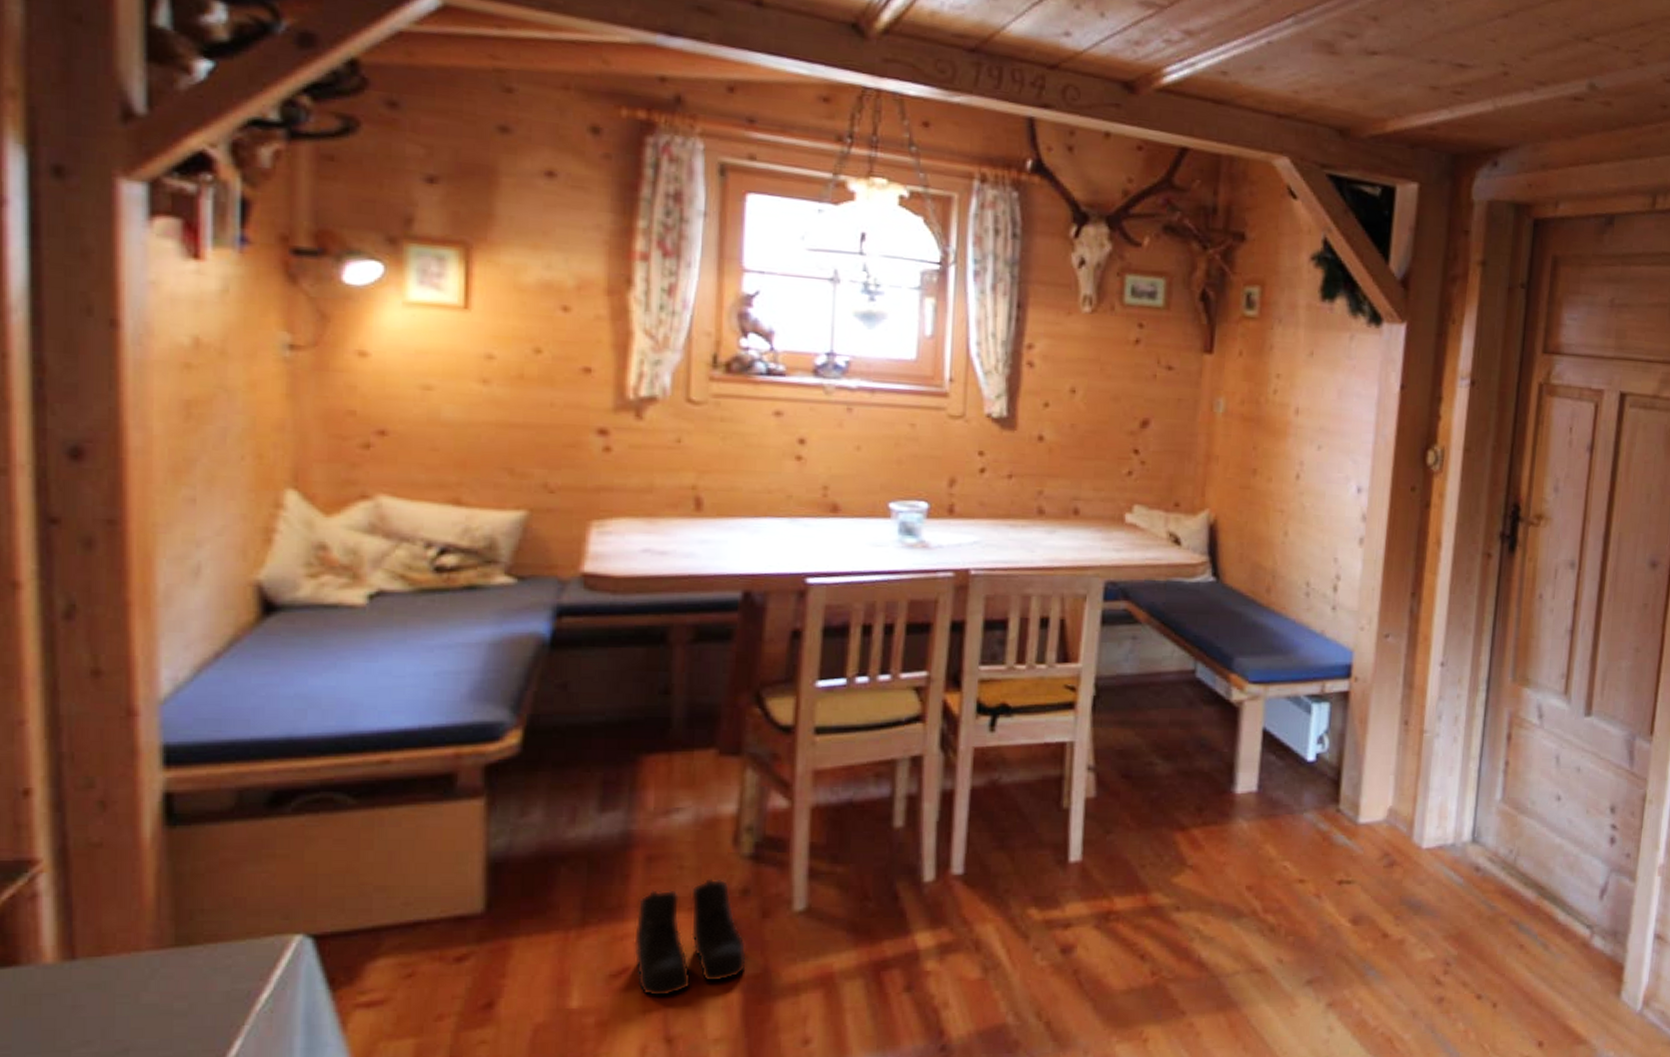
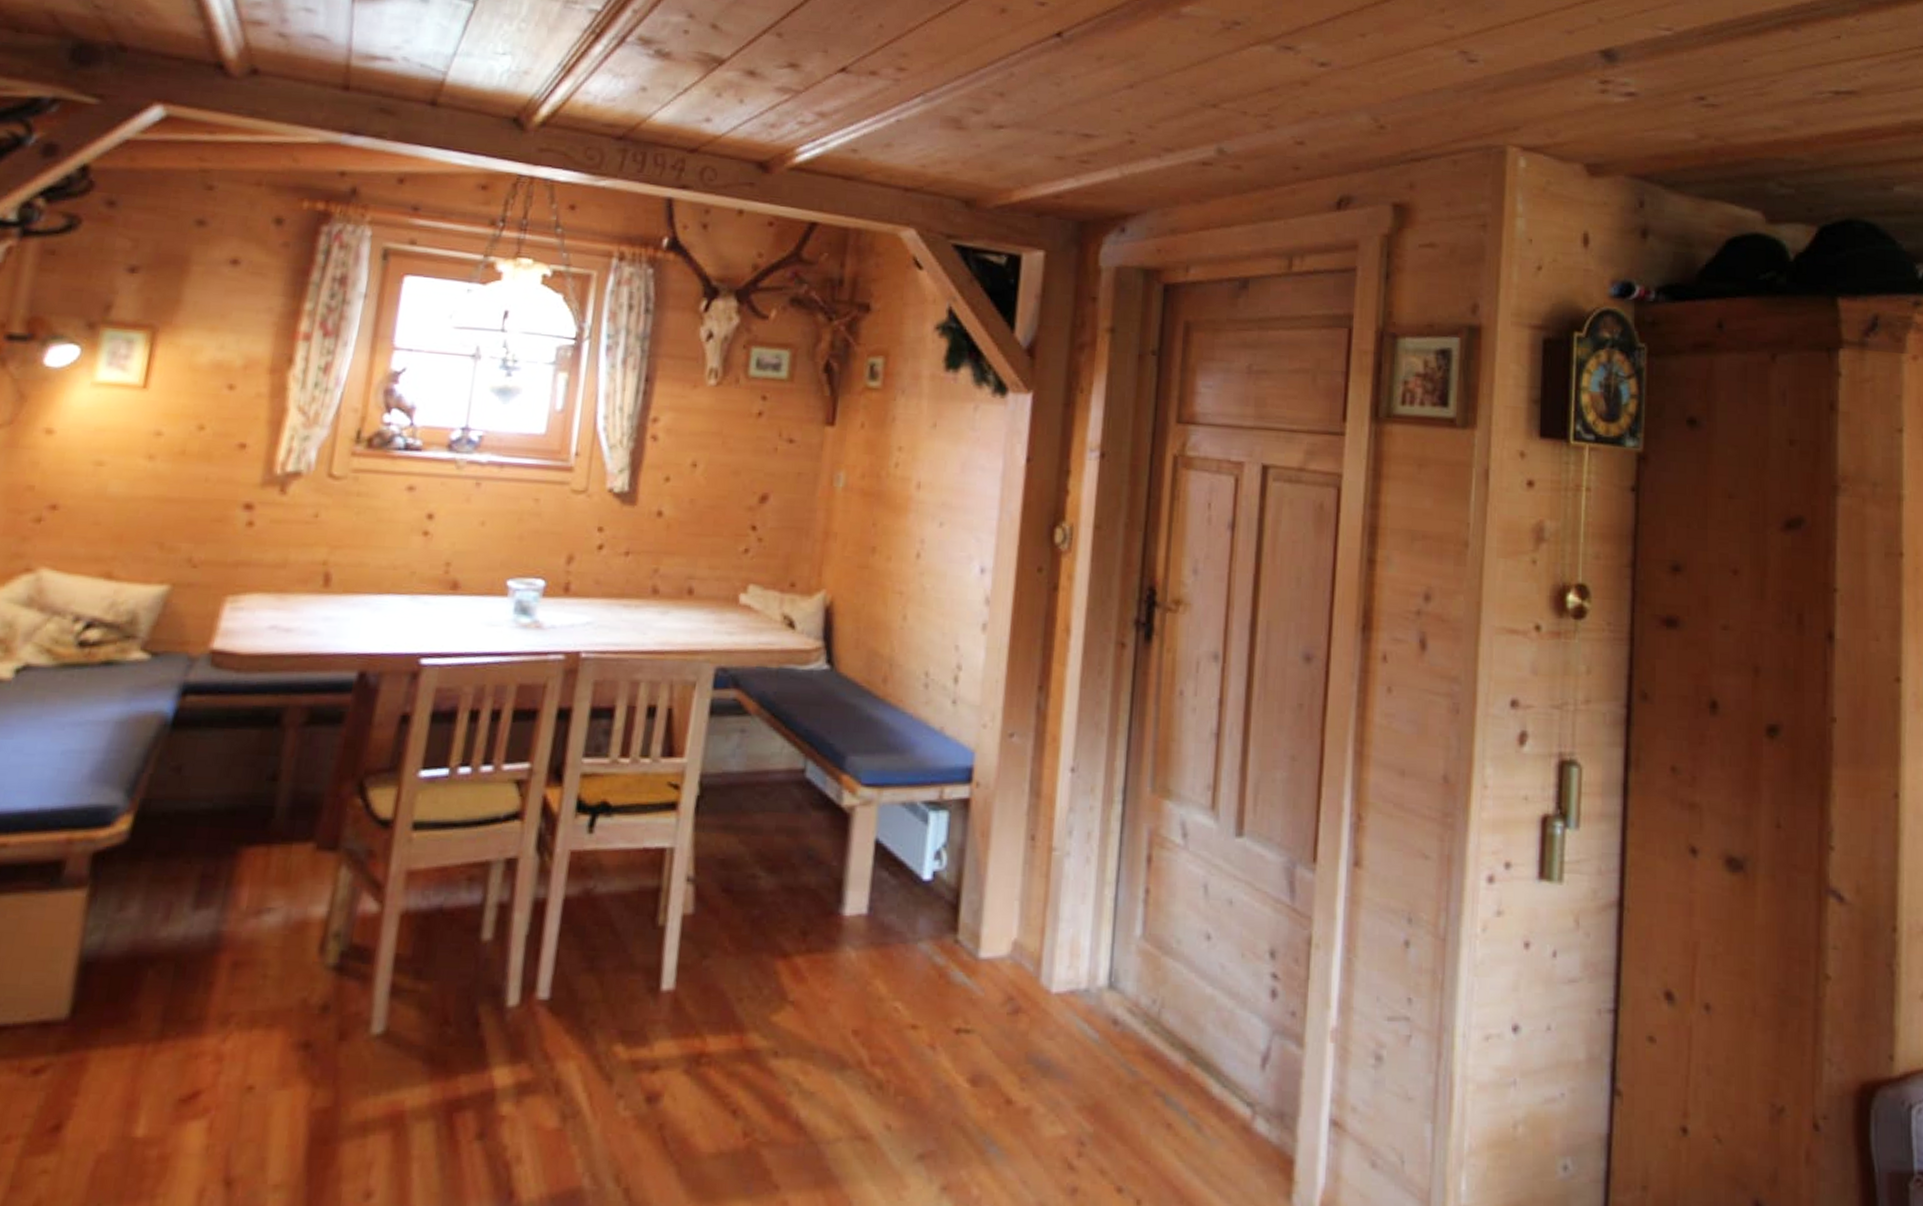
boots: present [634,879,748,997] -> none [204,991,319,1130]

